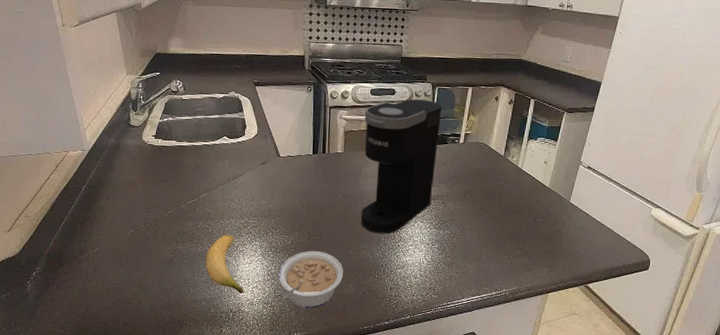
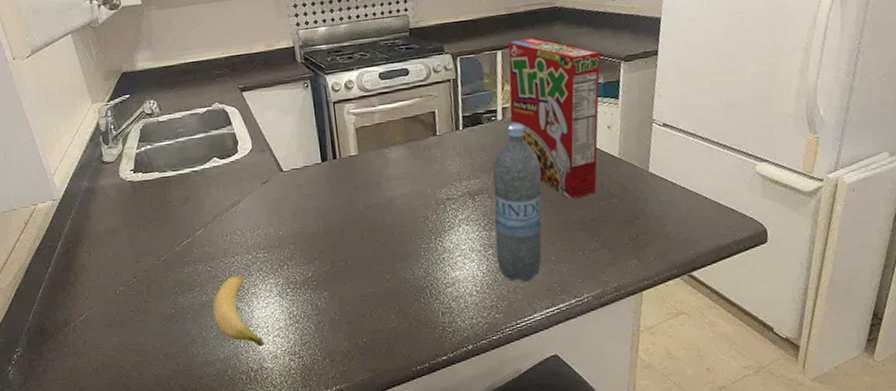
legume: present [278,250,344,309] -> none [302,279,382,354]
coffee maker: present [360,99,442,234] -> none [376,74,475,248]
water bottle: none [440,147,487,273] -> present [493,123,542,282]
cereal box: none [469,81,550,215] -> present [508,38,601,200]

